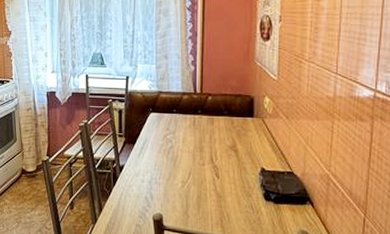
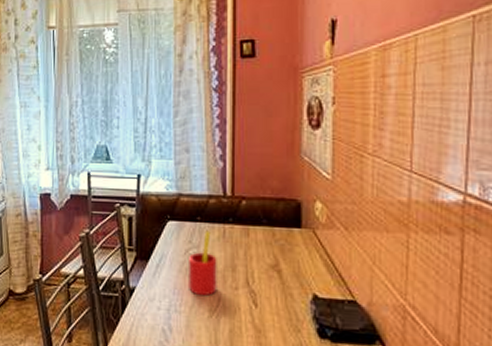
straw: none [166,120,189,171] -> present [189,230,217,297]

